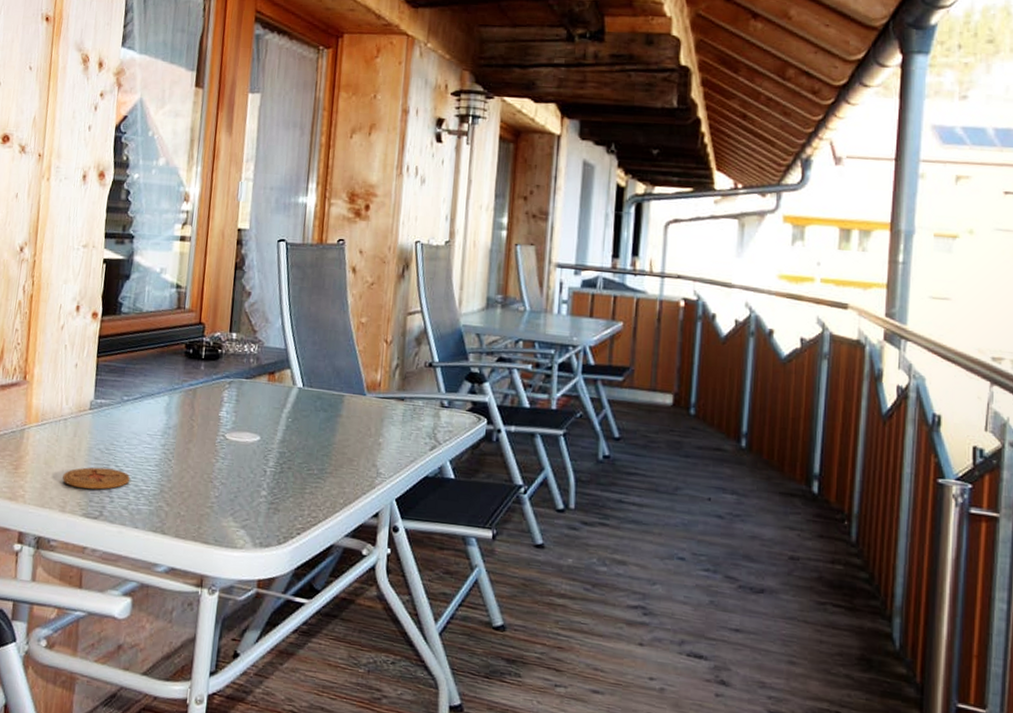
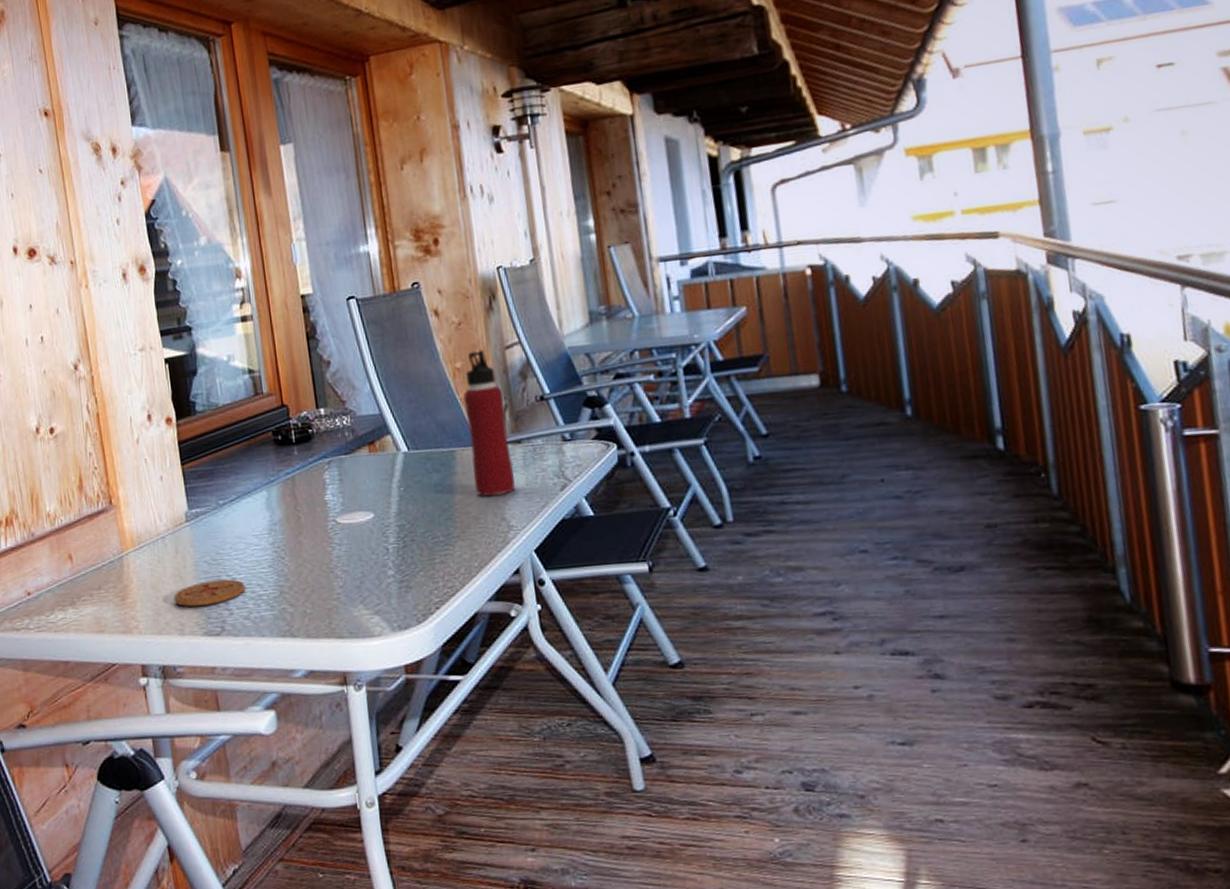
water bottle: none [355,310,398,444] -> present [463,349,515,496]

